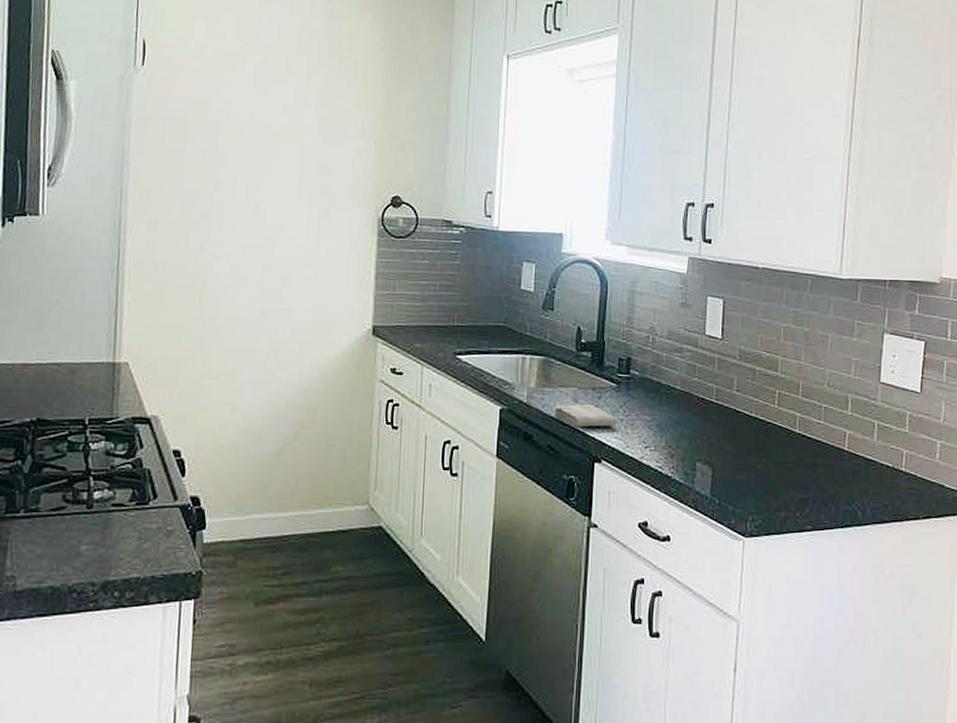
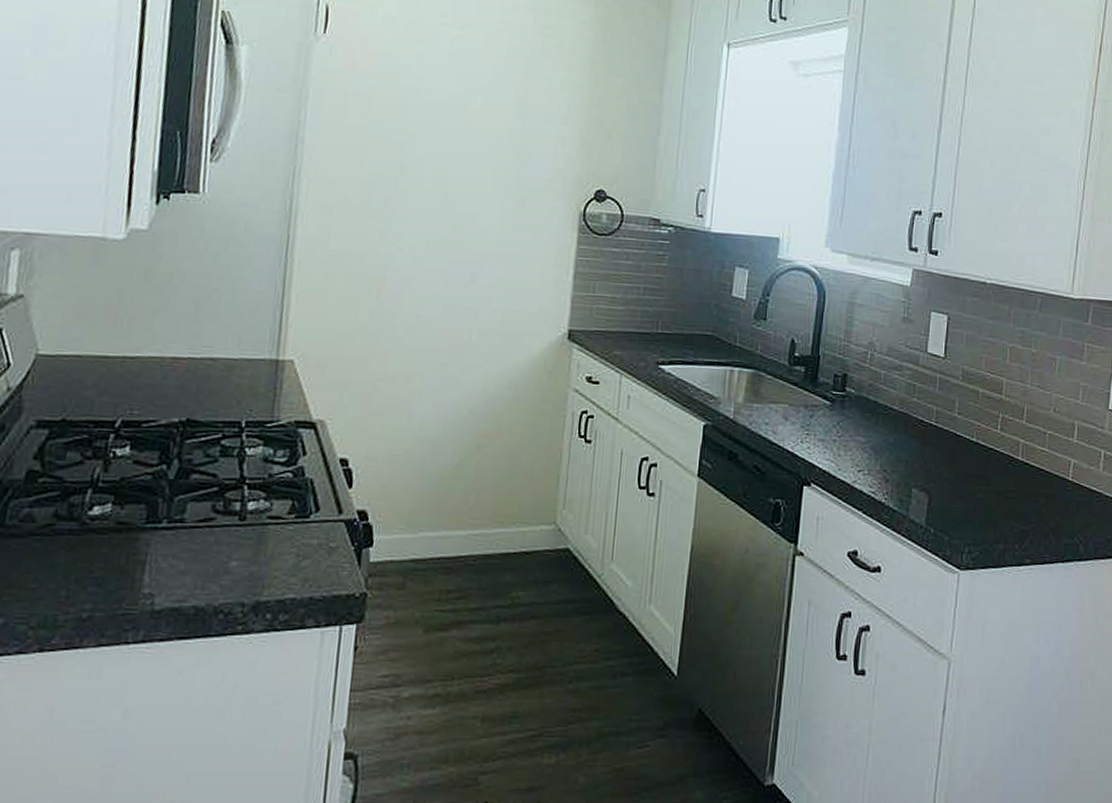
washcloth: present [553,404,617,427] -> none [761,421,830,448]

